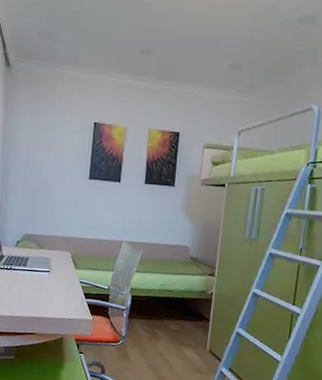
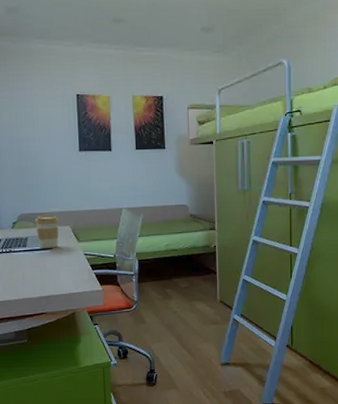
coffee cup: none [38,237,61,271] -> present [35,214,60,248]

